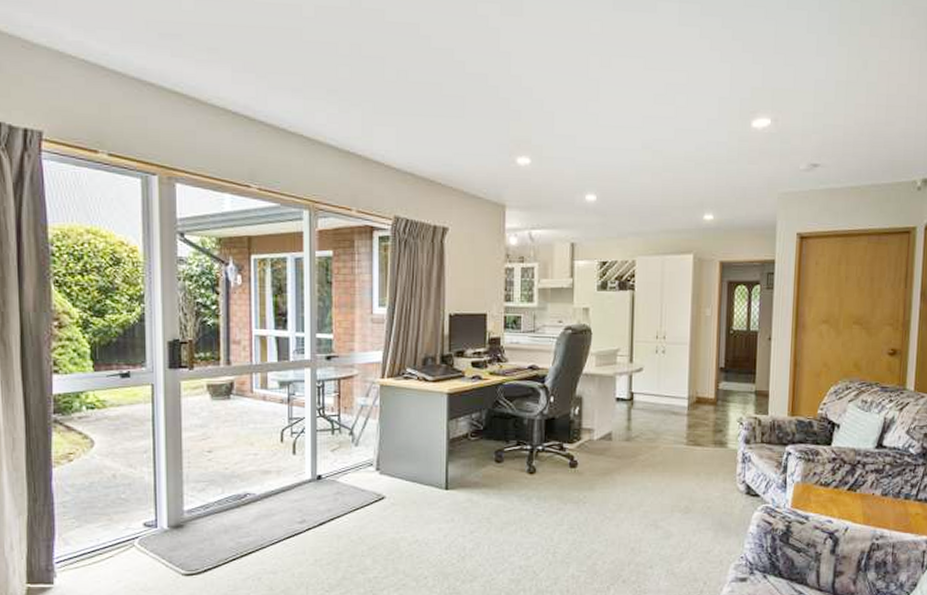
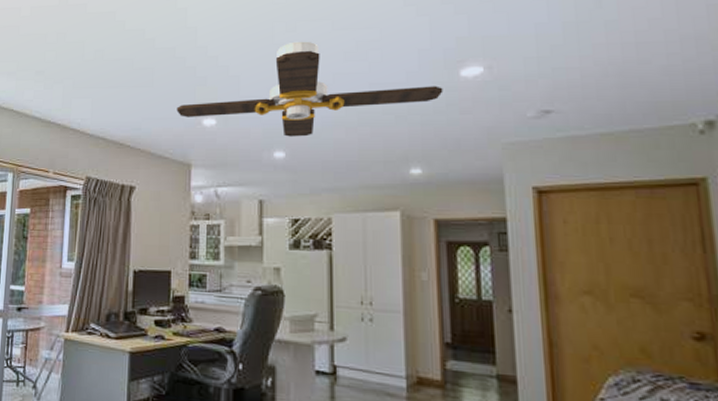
ceiling fan: none [490,78,737,180] -> present [176,41,443,137]

